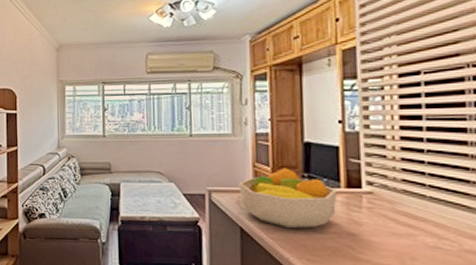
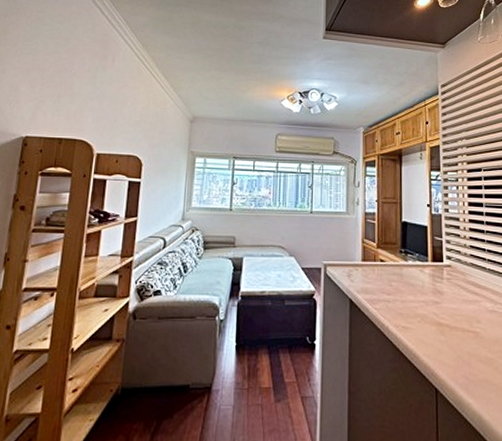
fruit bowl: present [238,168,337,229] -> none [350,244,426,299]

